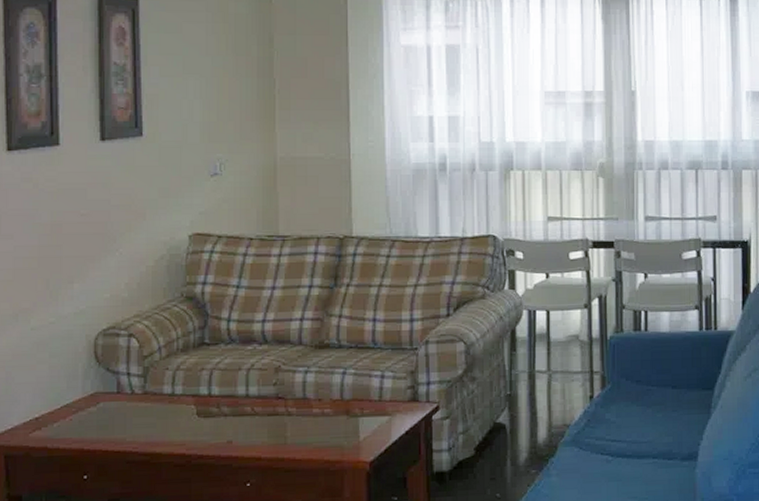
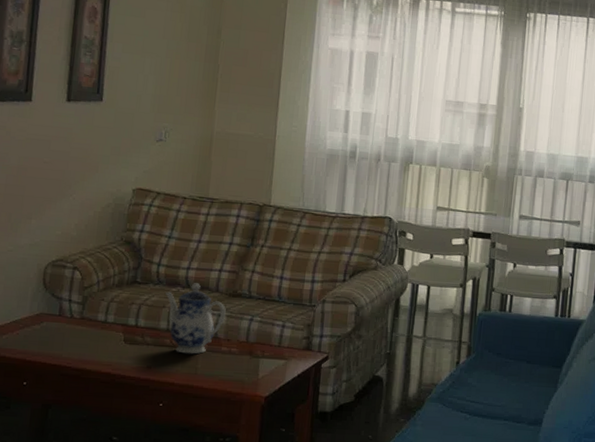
teapot: none [240,337,313,422] -> present [165,283,226,354]

